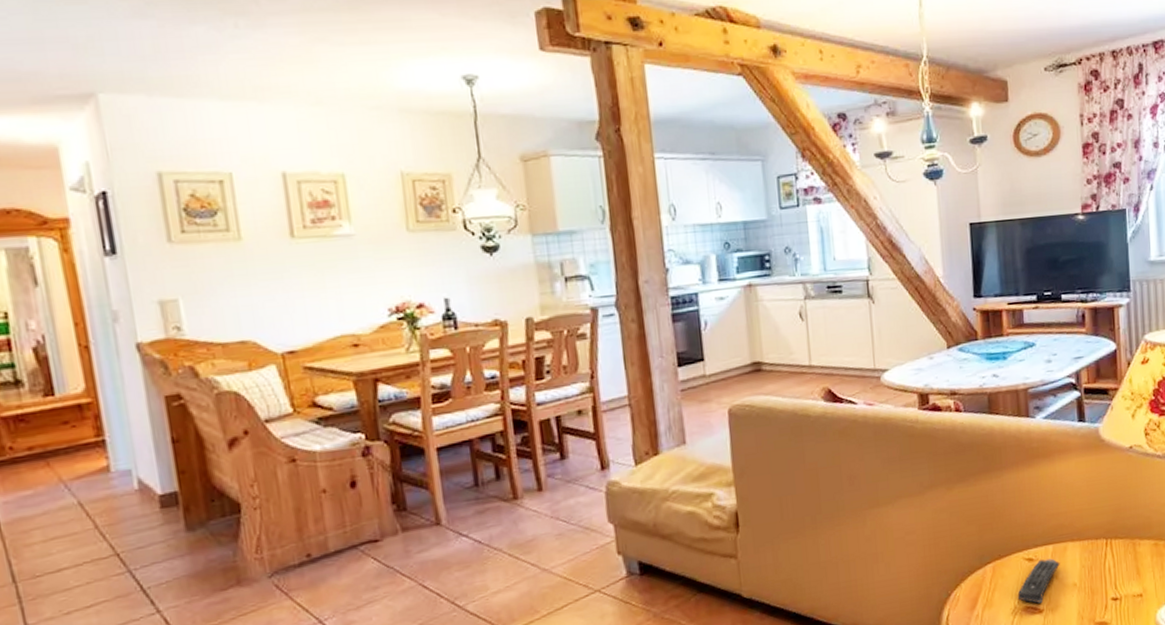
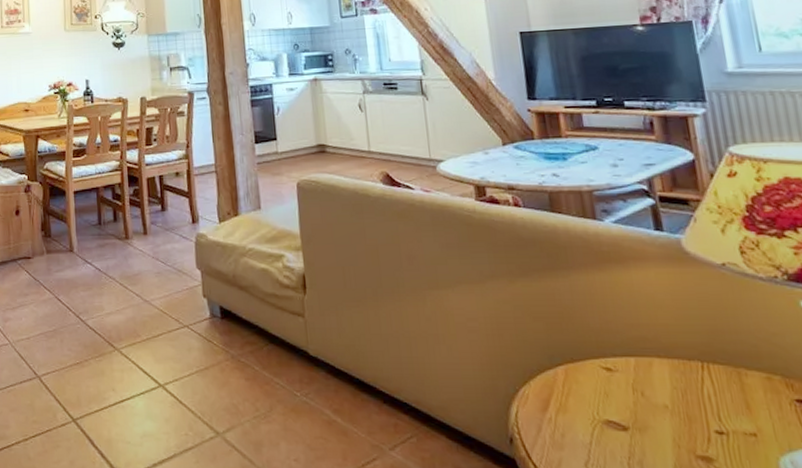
remote control: present [1017,558,1060,604] -> none [595,372,645,419]

